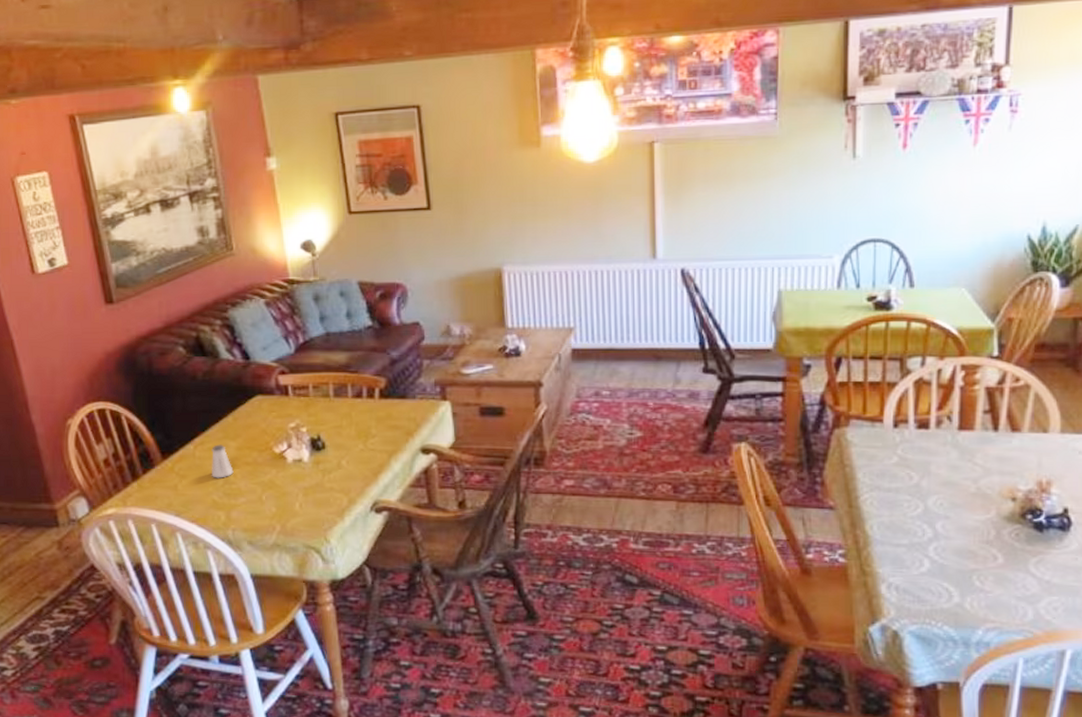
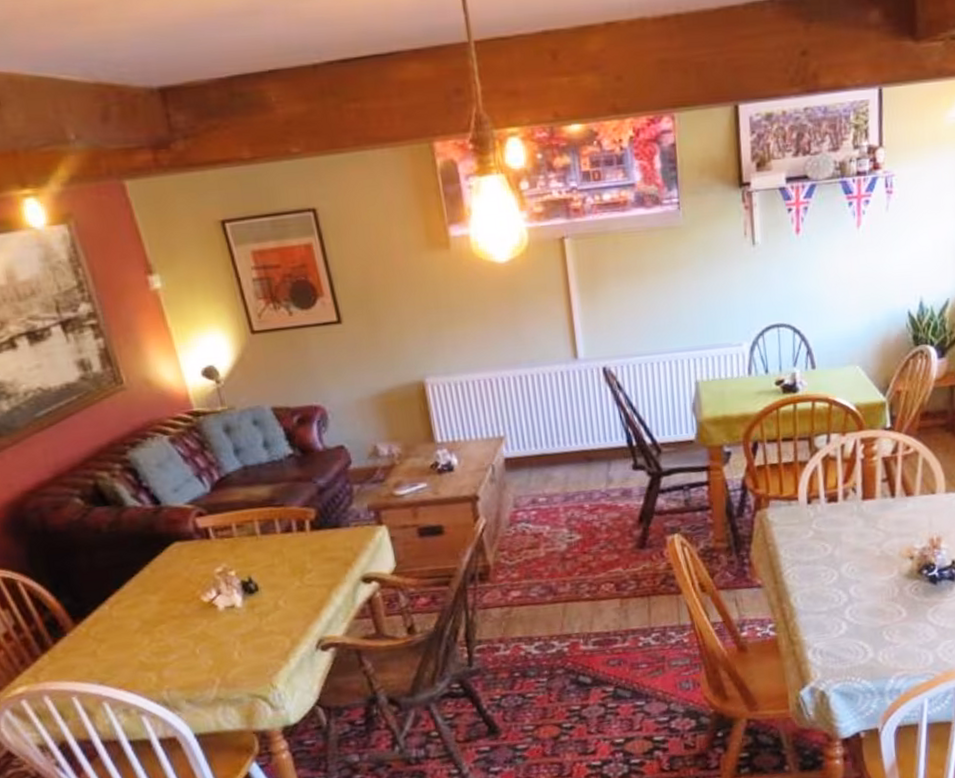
saltshaker: present [211,444,234,478] -> none [130,600,159,638]

